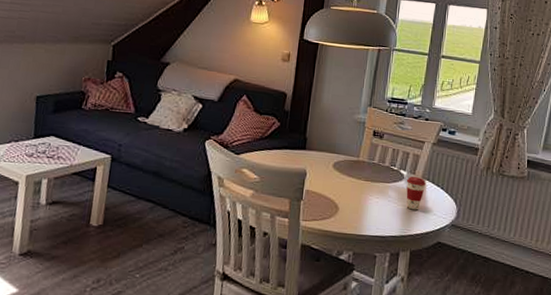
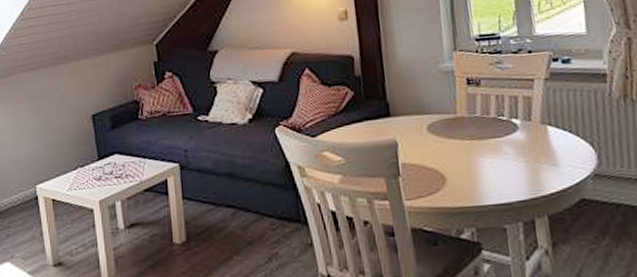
coffee cup: present [406,176,426,210] -> none [521,123,548,165]

